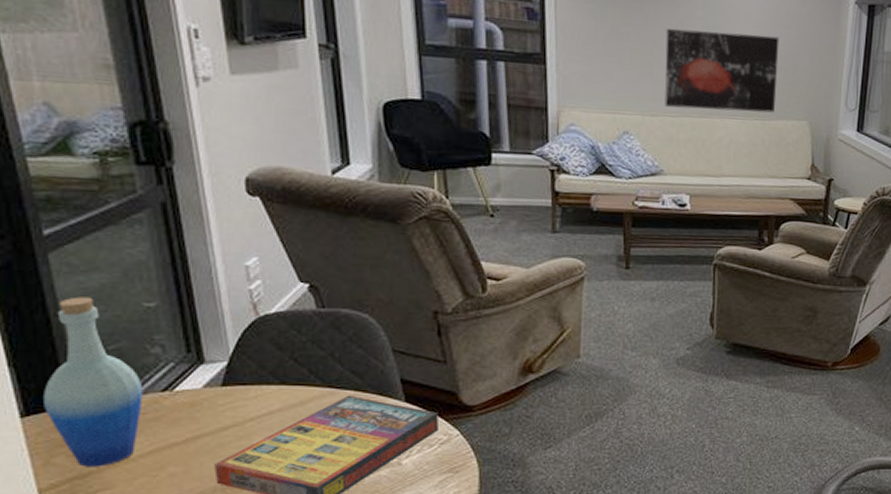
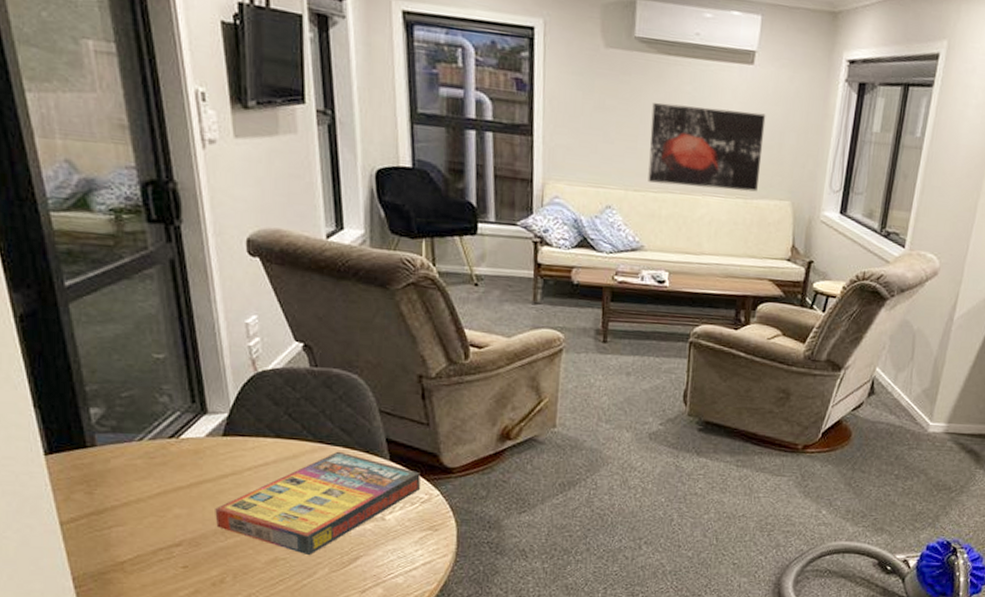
bottle: present [44,297,143,467] -> none [65,345,152,505]

